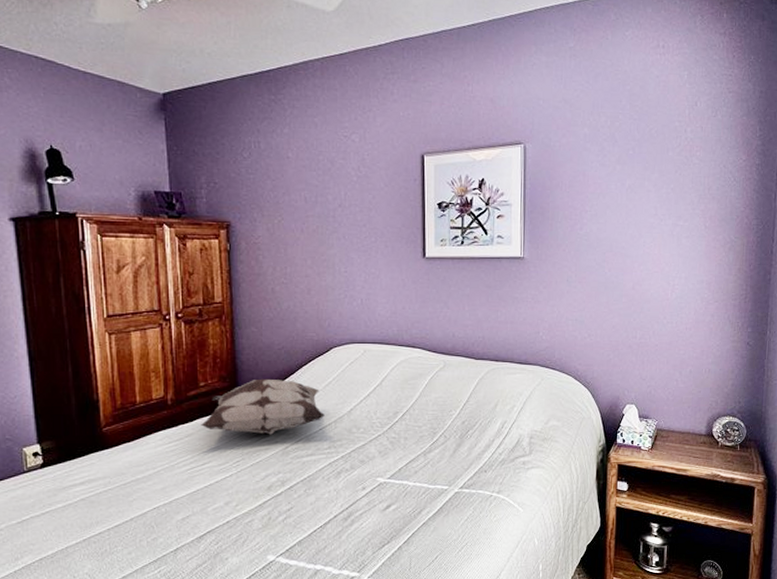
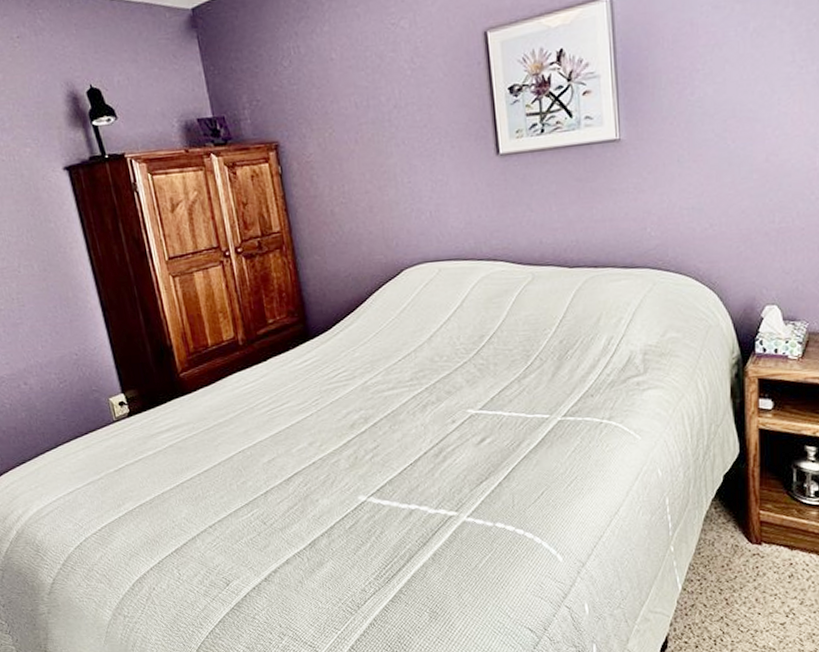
decorative pillow: present [201,378,325,435] -> none [275,309,403,370]

